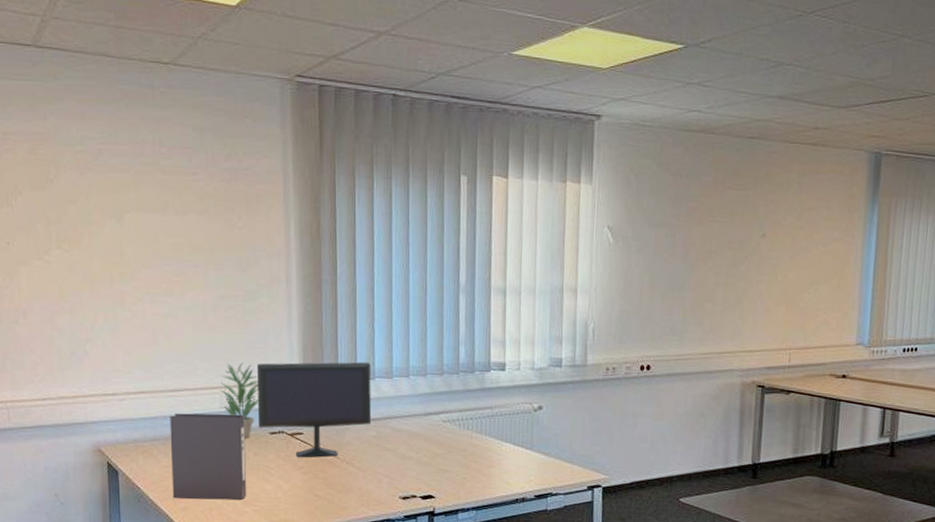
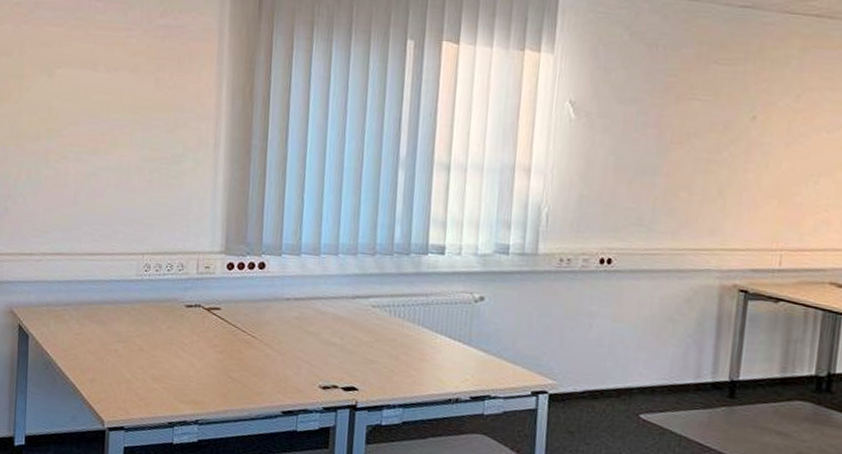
binder: present [170,413,247,500] -> none [81,277,161,375]
potted plant: present [221,363,259,440] -> none [138,229,178,311]
computer monitor: present [256,361,372,458] -> none [174,231,298,337]

